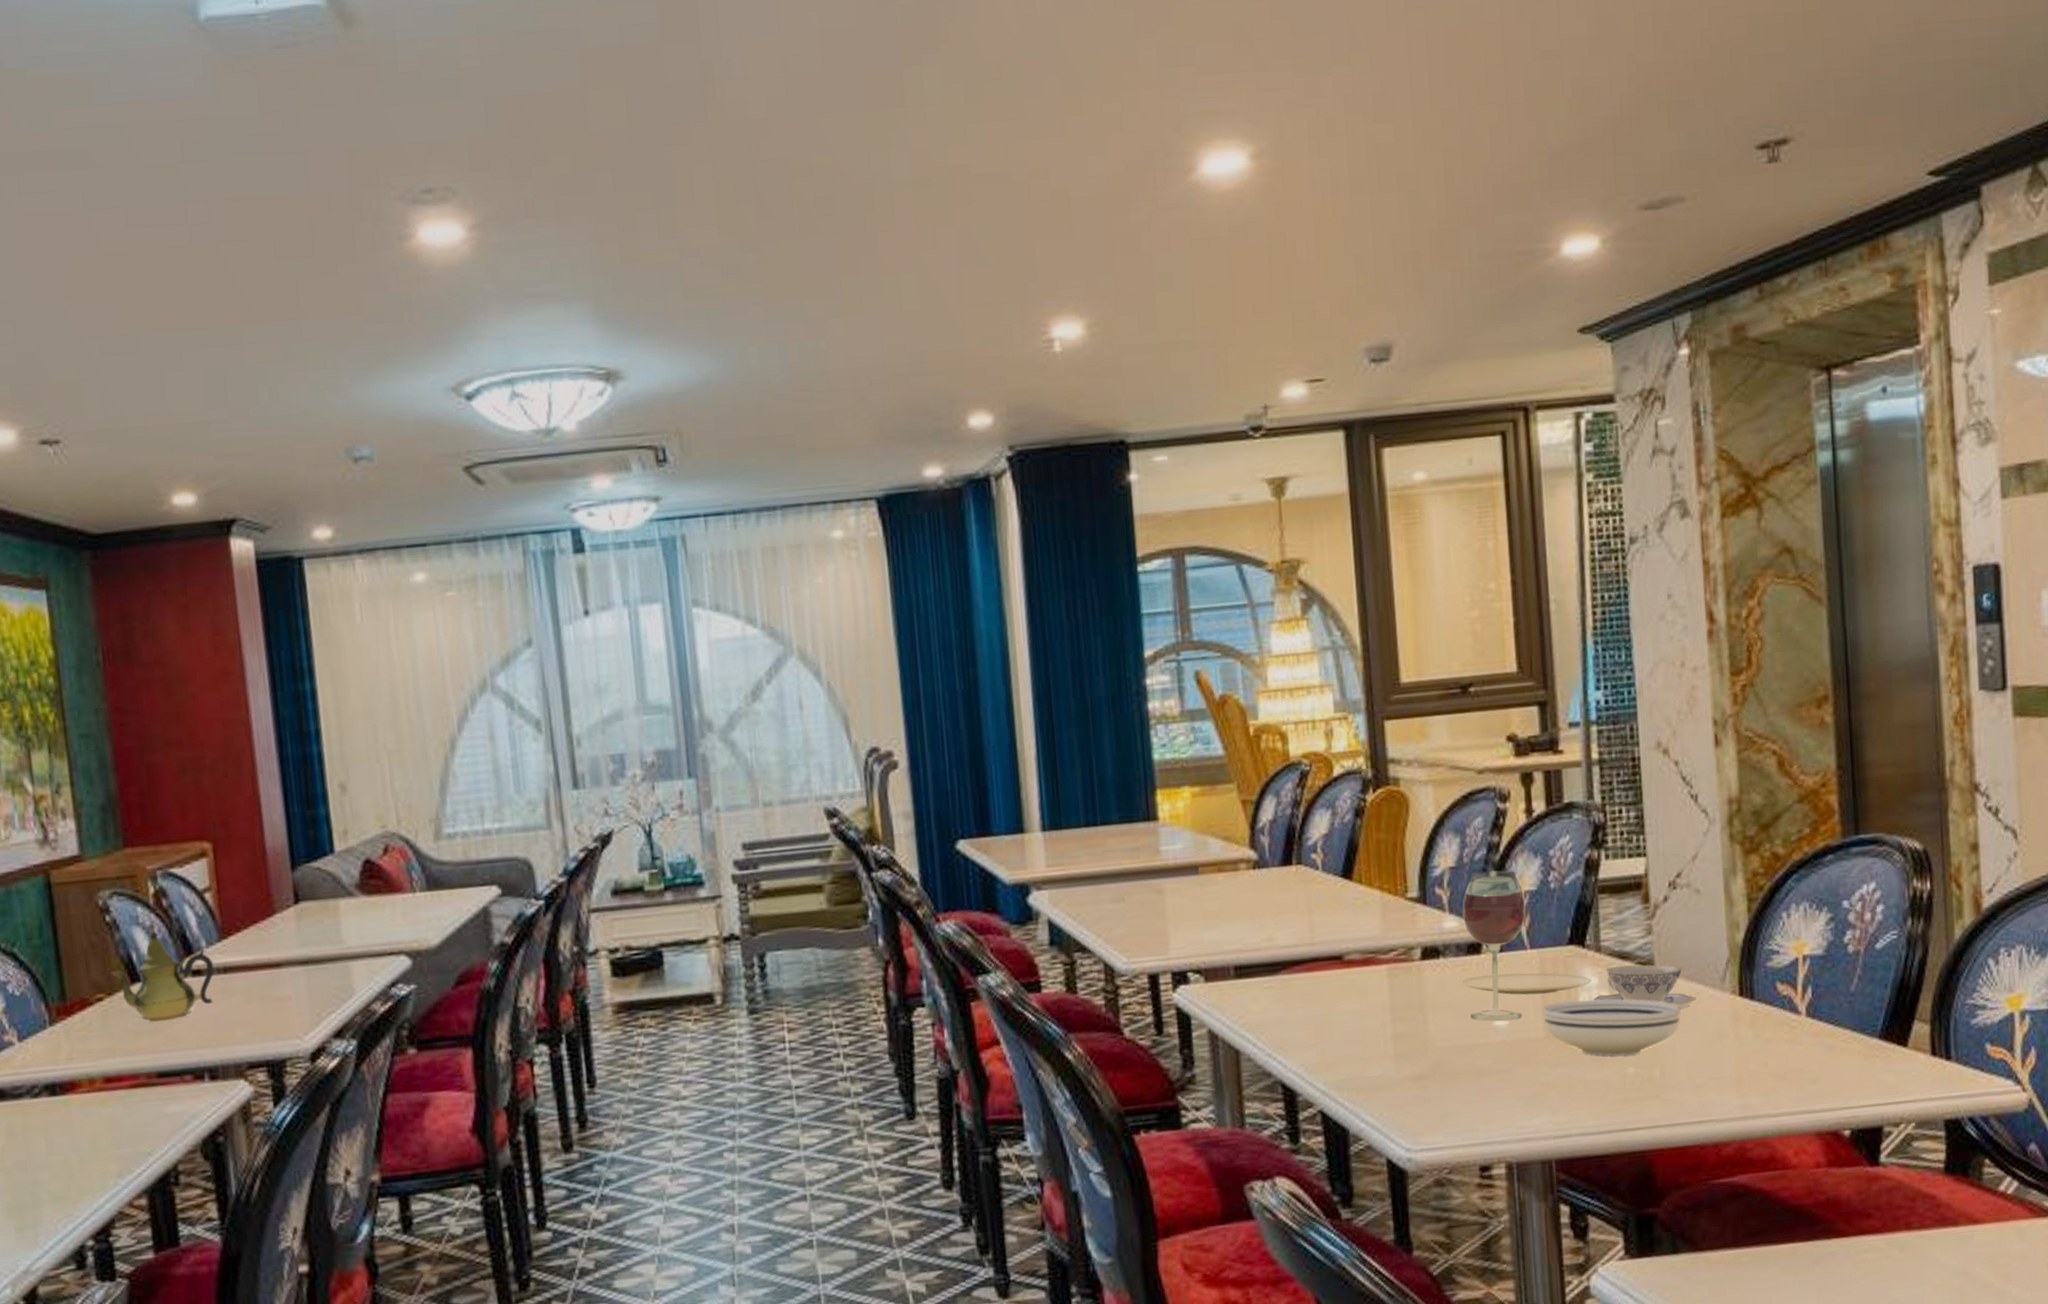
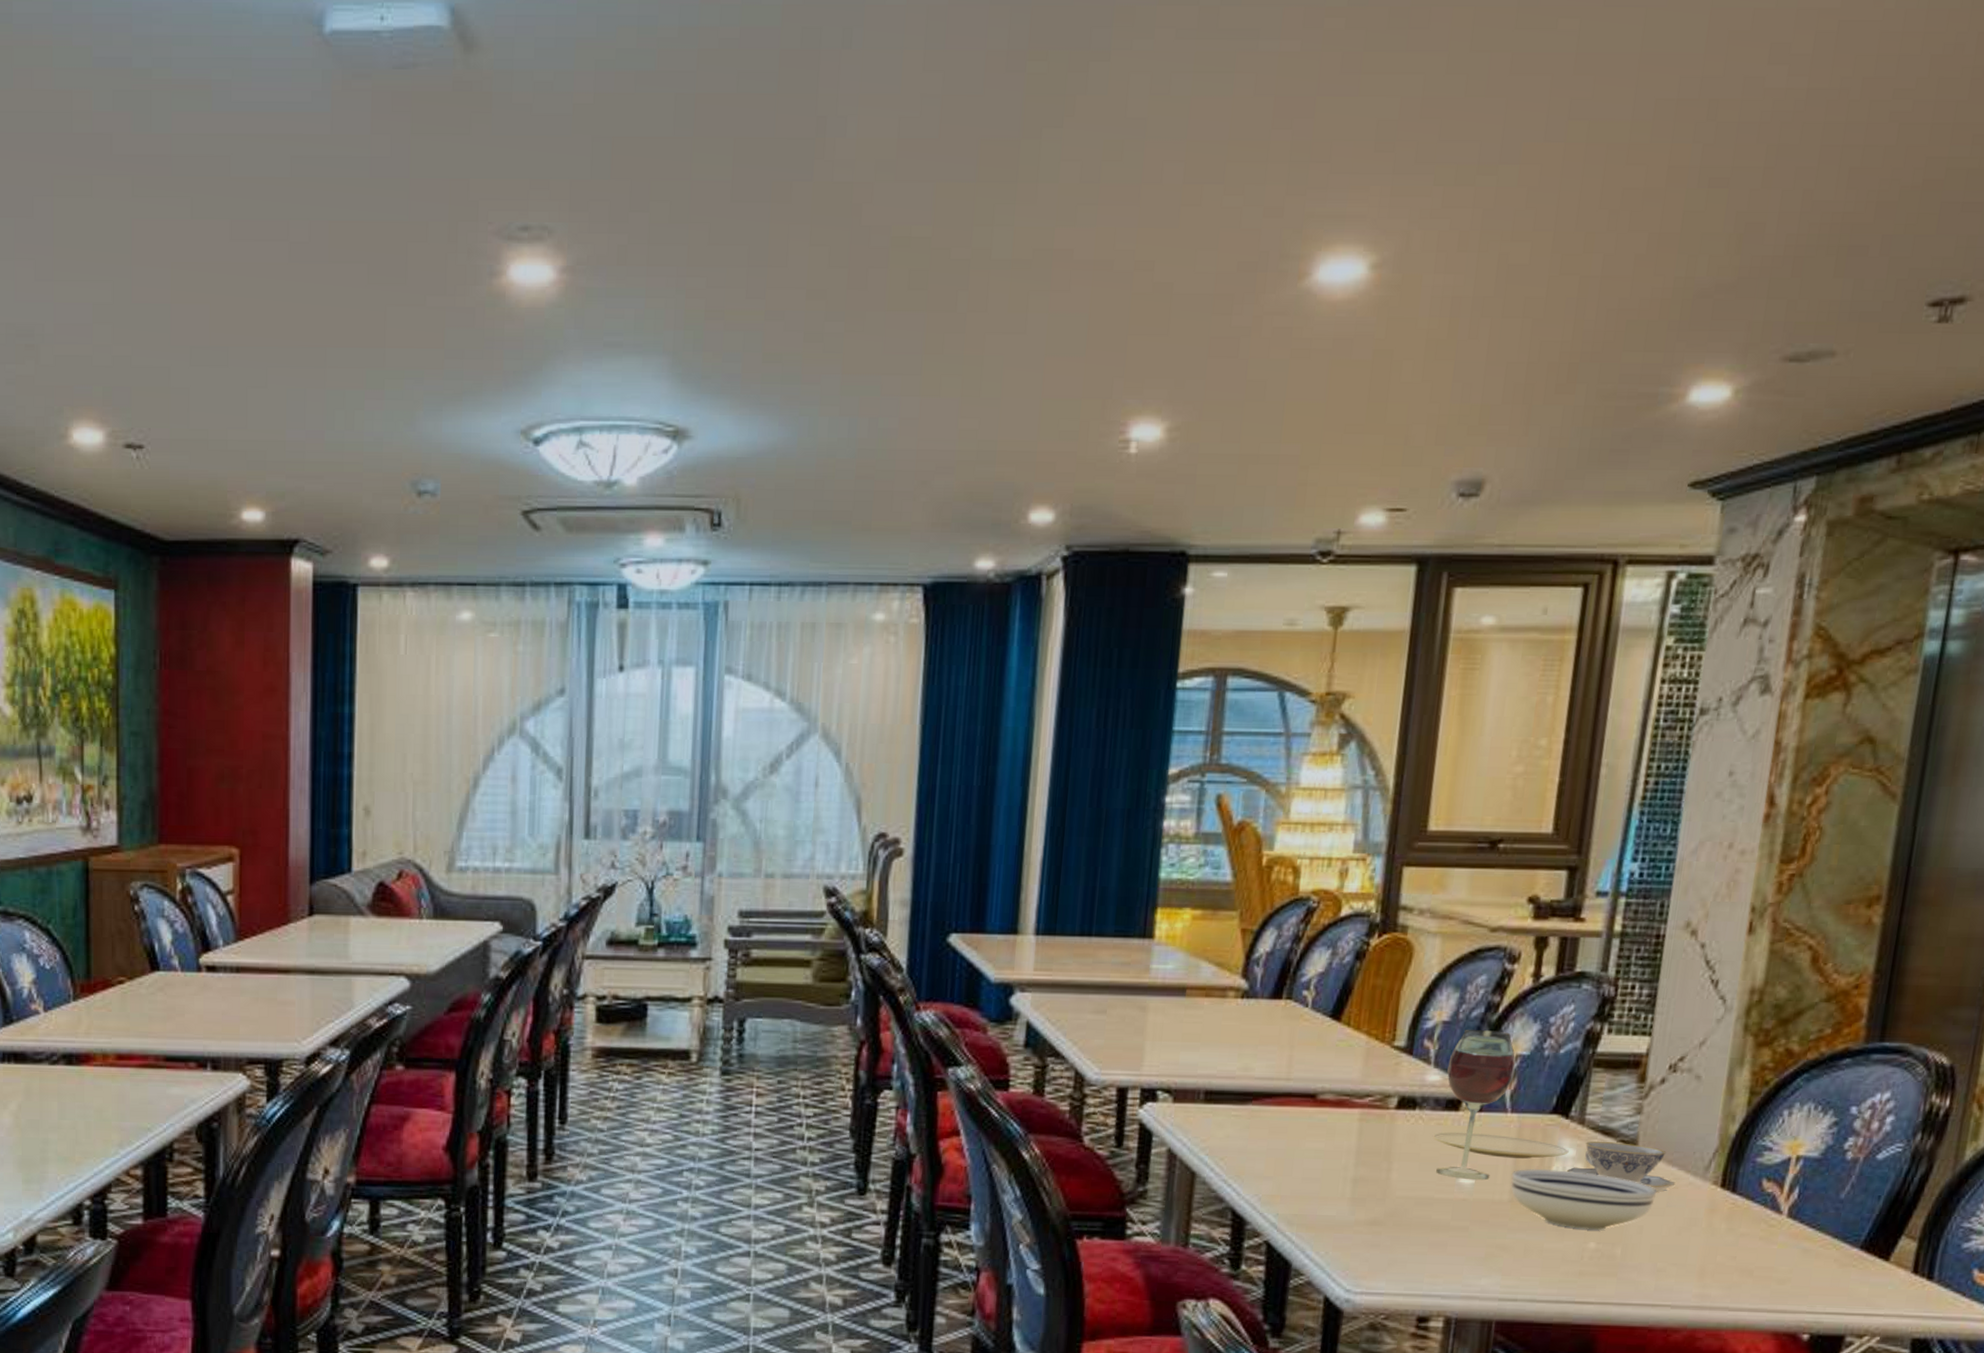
teapot: present [111,922,214,1022] -> none [134,917,228,1010]

